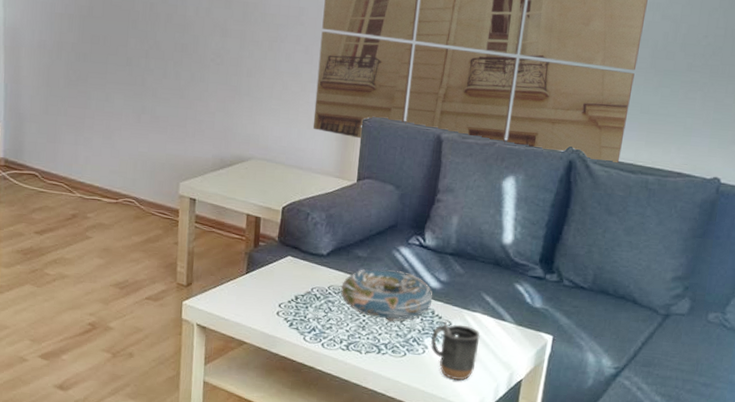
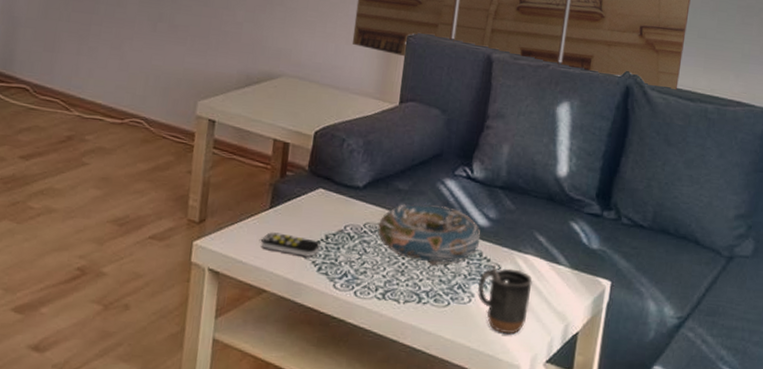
remote control: none [240,294,291,315] -> present [261,232,320,258]

